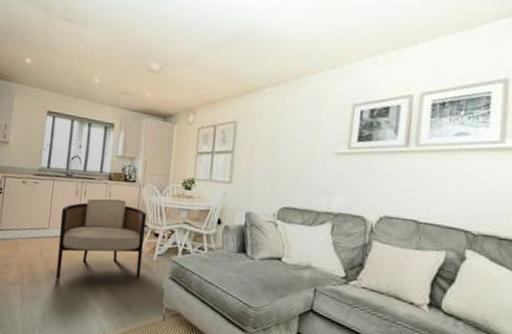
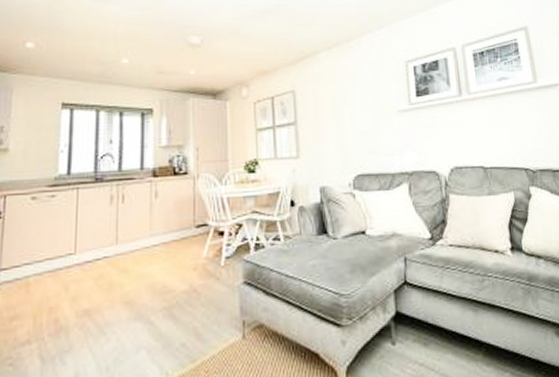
armchair: present [55,198,147,280] -> none [90,198,207,320]

